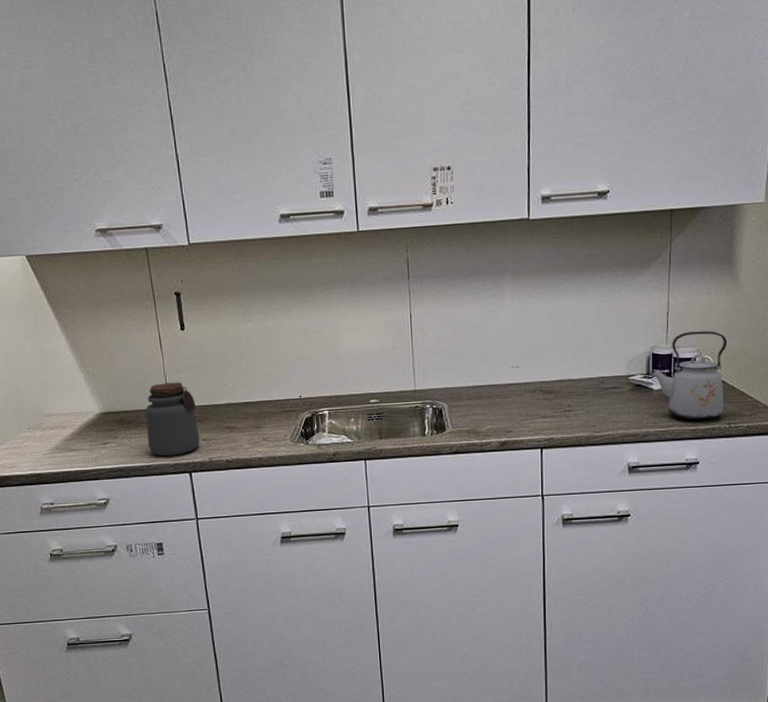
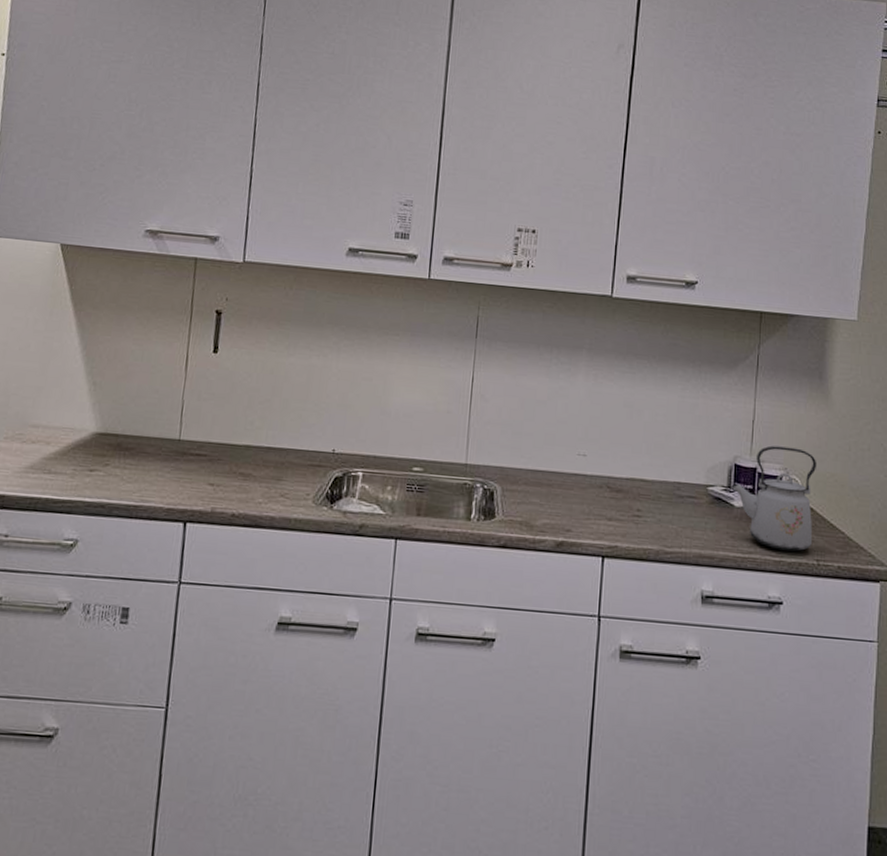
jar: present [145,382,200,457] -> none [142,409,211,499]

